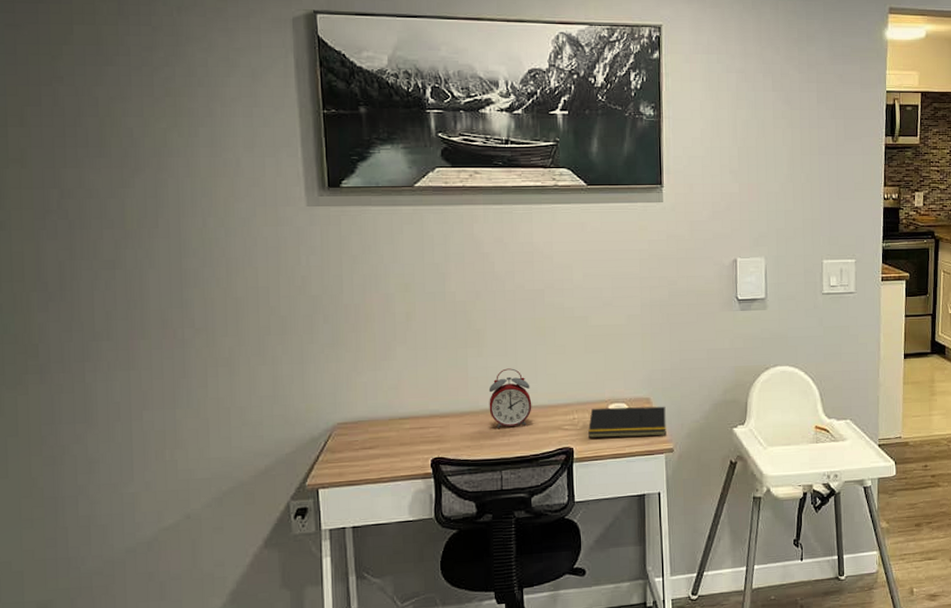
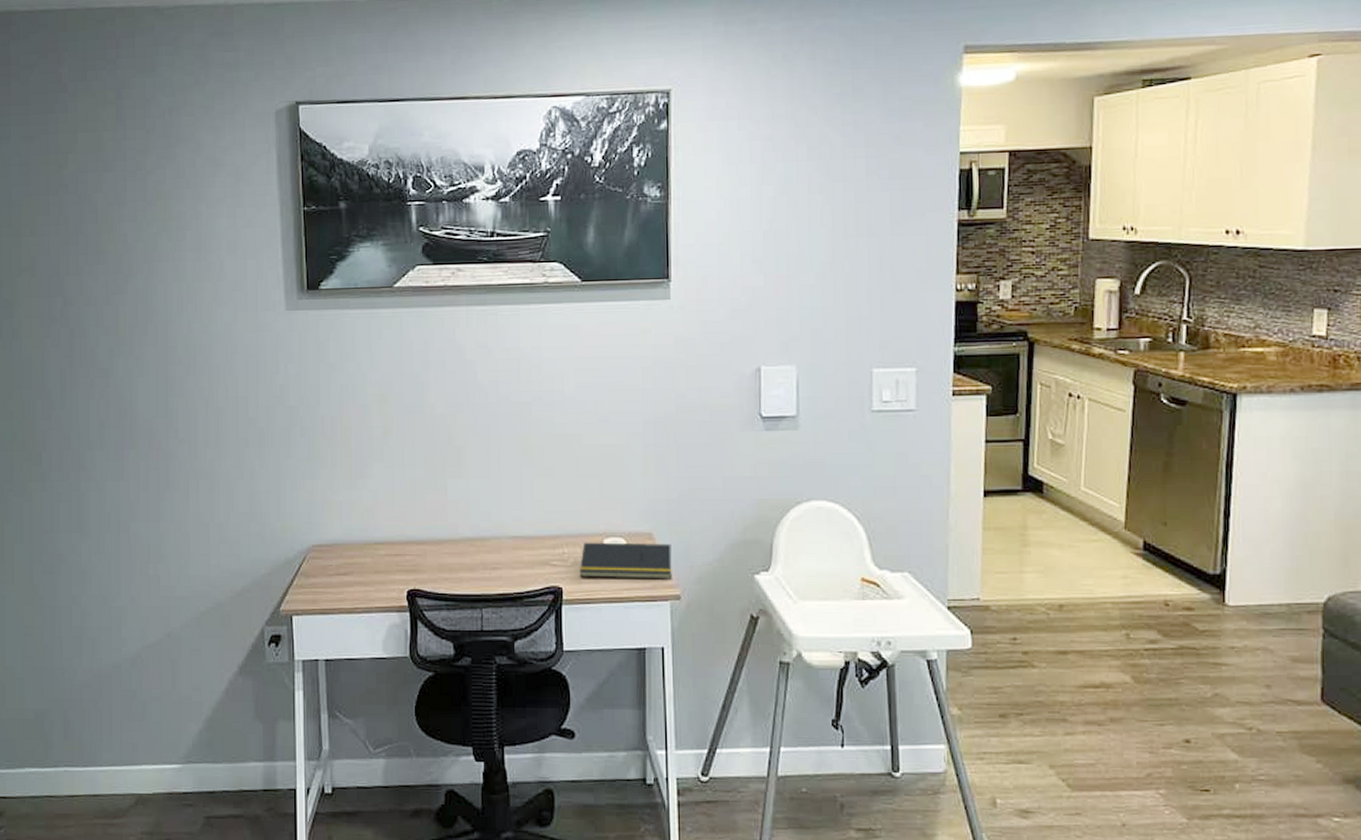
alarm clock: present [488,368,532,428] -> none [469,492,517,560]

